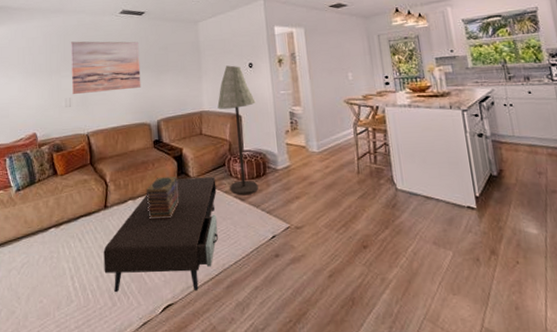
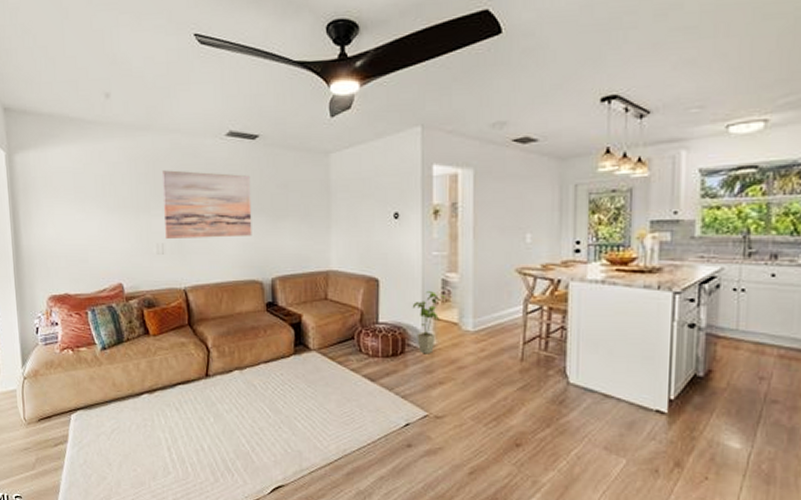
coffee table: present [103,177,219,292] -> none [204,350,342,474]
book stack: present [146,176,179,220] -> none [255,347,296,395]
floor lamp: present [217,65,259,196] -> none [349,214,399,376]
house plant: none [268,122,294,174] -> present [412,291,445,354]

